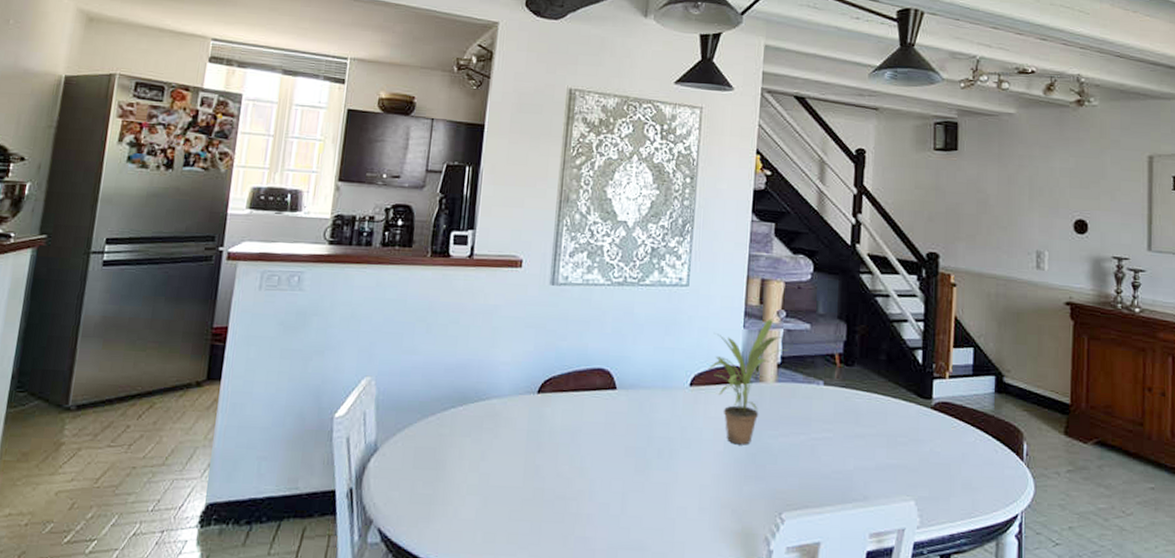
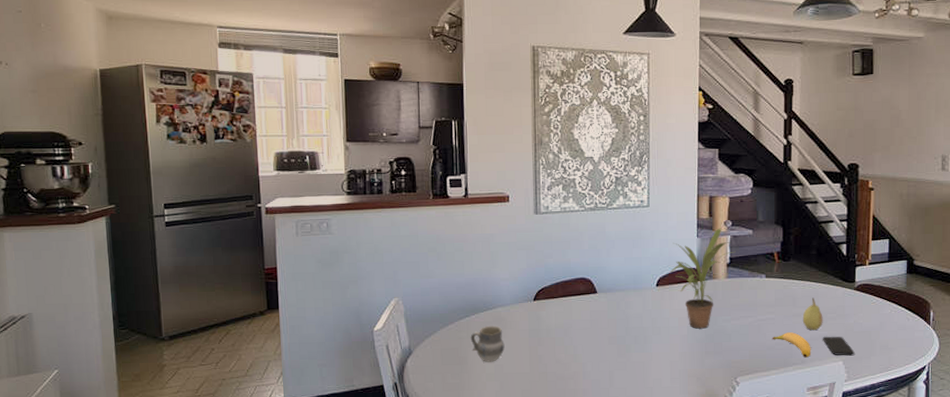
cup: none [453,421,495,470] -> present [470,325,505,362]
banana: none [828,458,876,493] -> present [772,332,811,358]
fruit: none [866,414,892,457] -> present [802,297,823,330]
smartphone: none [890,466,930,495] -> present [822,336,855,356]

